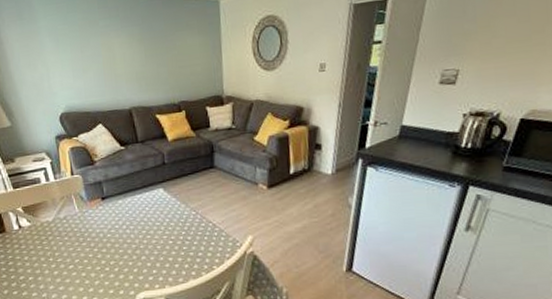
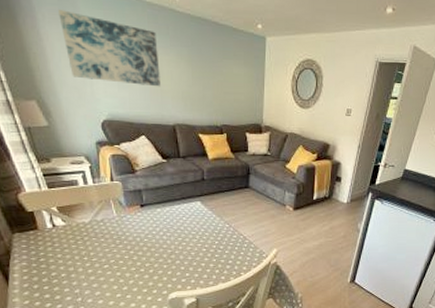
wall art: none [16,11,115,75] -> present [58,10,162,87]

